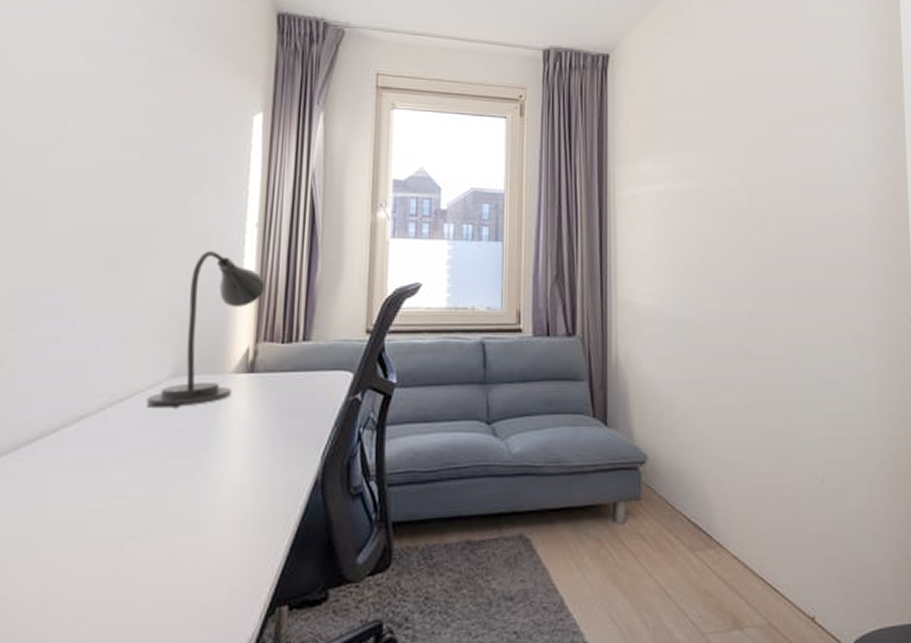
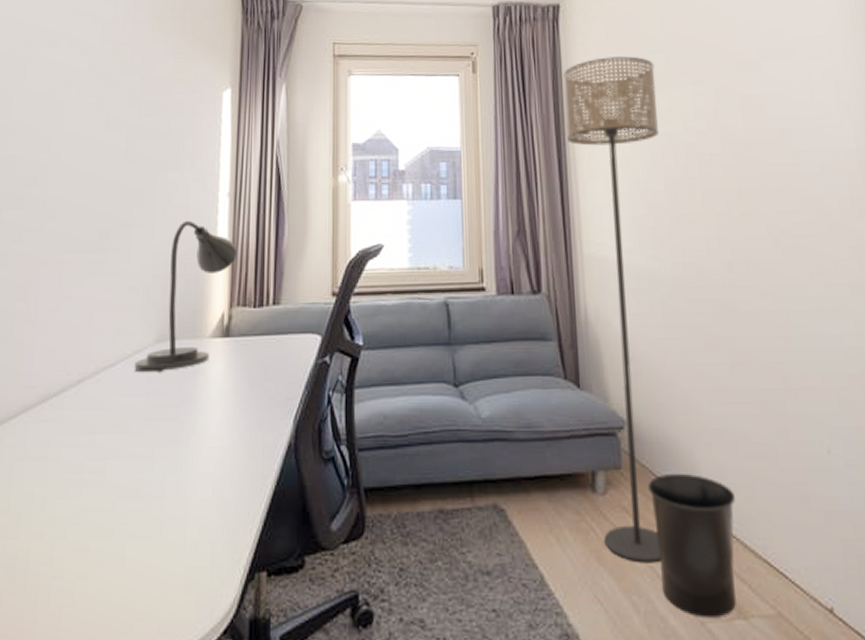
floor lamp: none [609,110,695,584] -> present [563,56,662,563]
waste bin: none [664,502,740,630] -> present [648,473,736,618]

